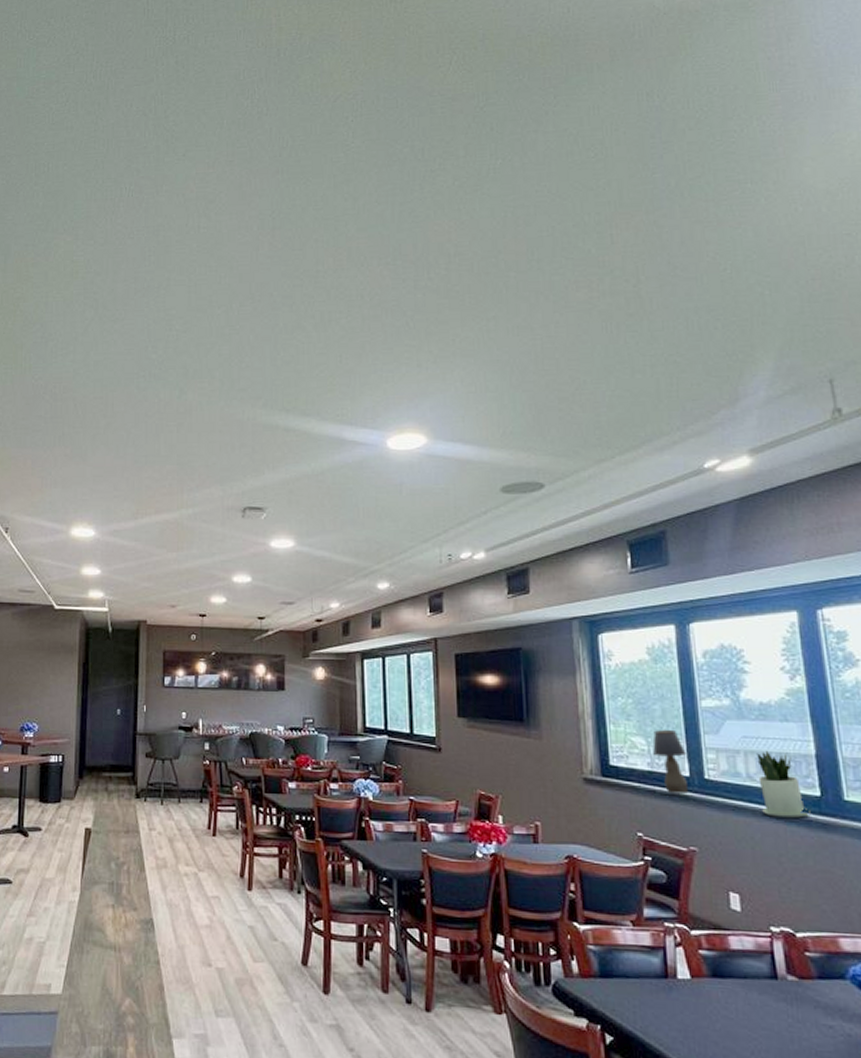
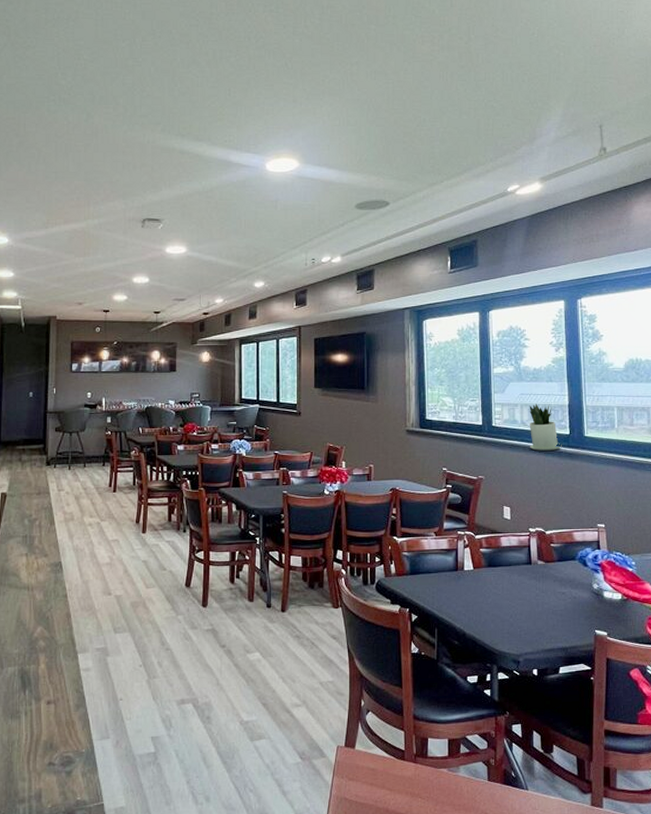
table lamp: present [653,729,689,795] -> none [458,390,481,439]

